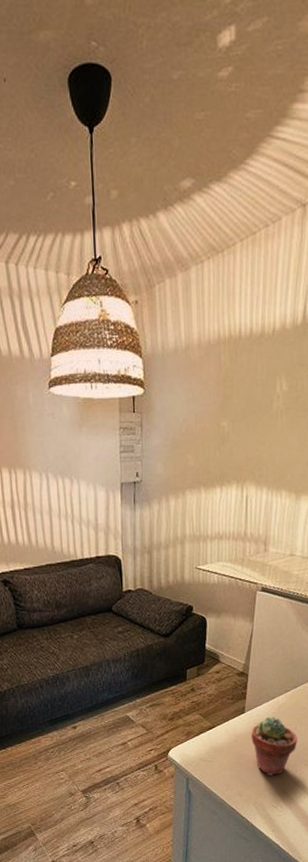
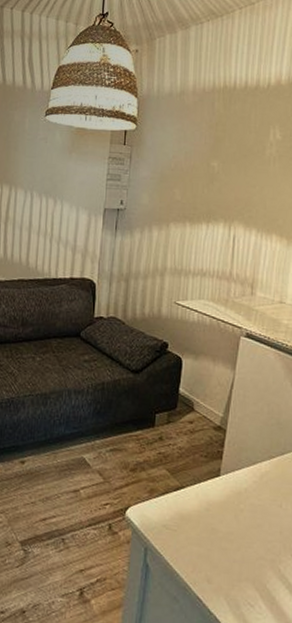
potted succulent: present [251,717,298,776] -> none [226,486,283,564]

